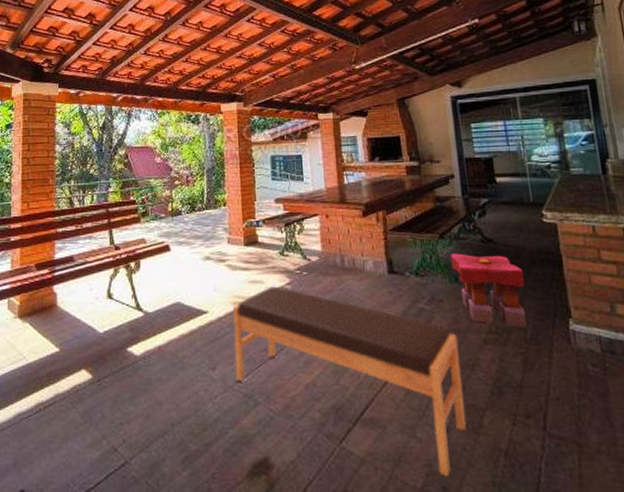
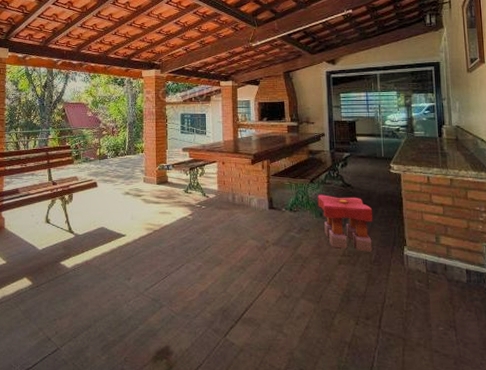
bench: present [233,286,467,476] -> none [145,216,322,361]

